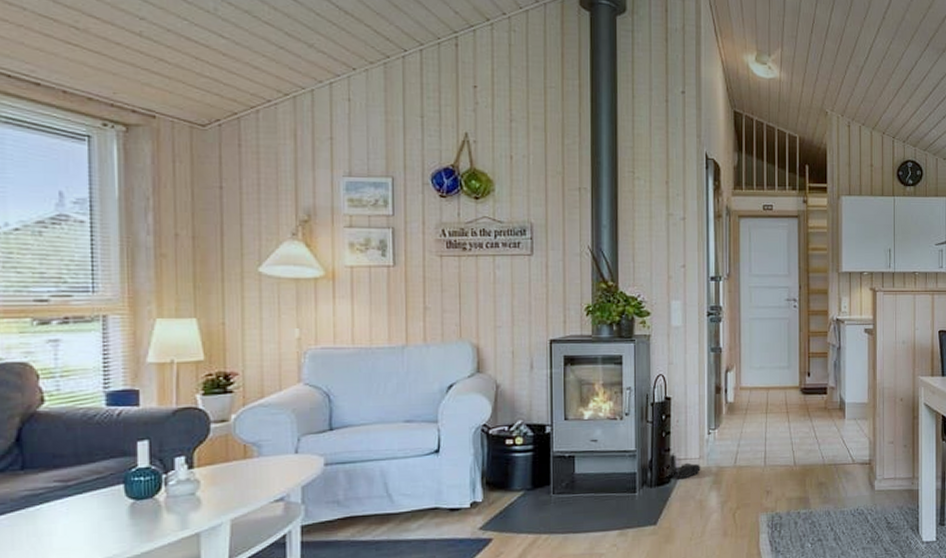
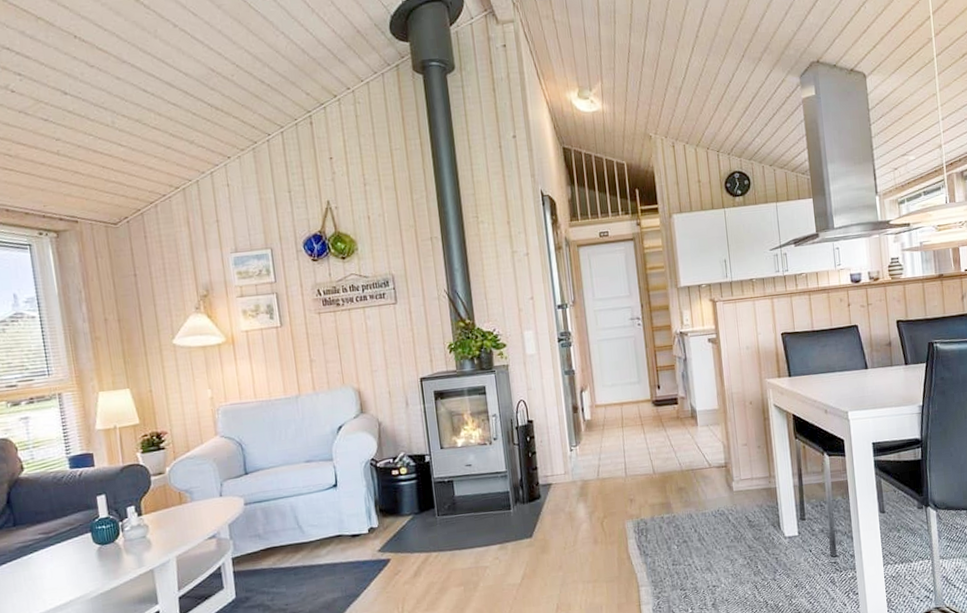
boots: present [666,453,701,479] -> none [536,471,567,494]

